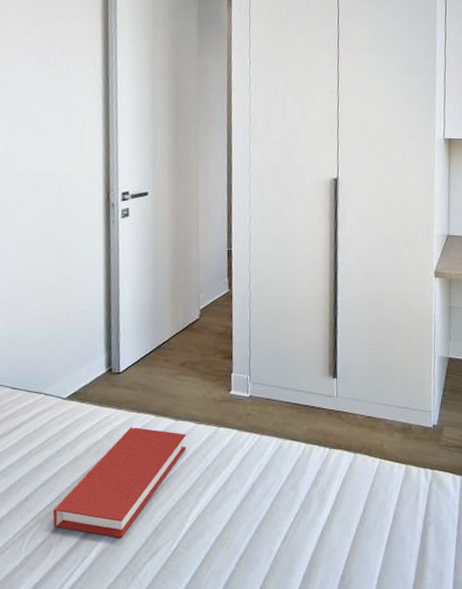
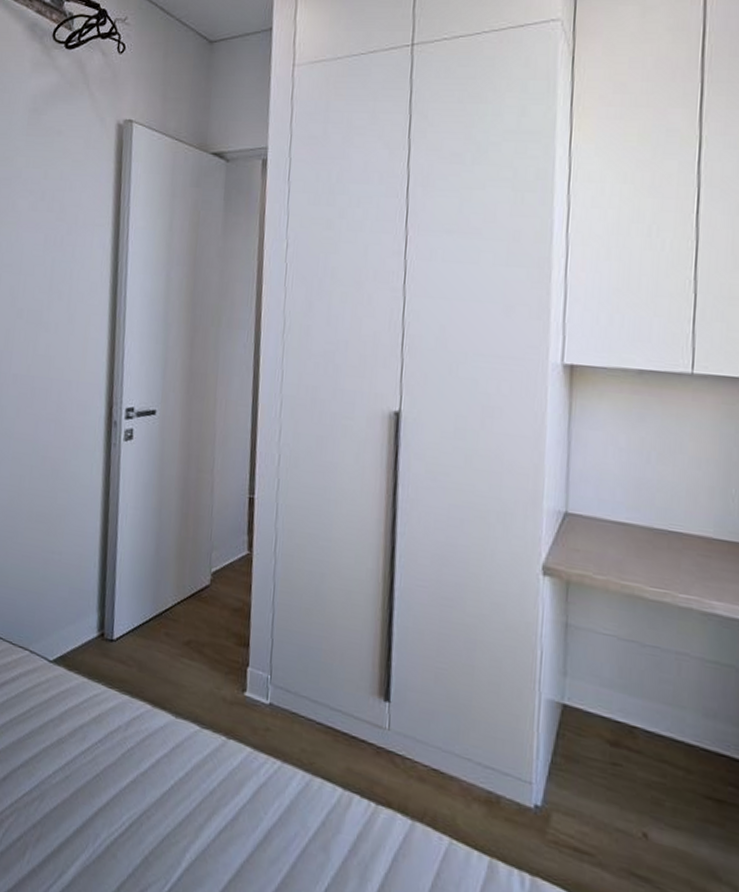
book: present [53,427,187,538] -> none [30,714,187,859]

